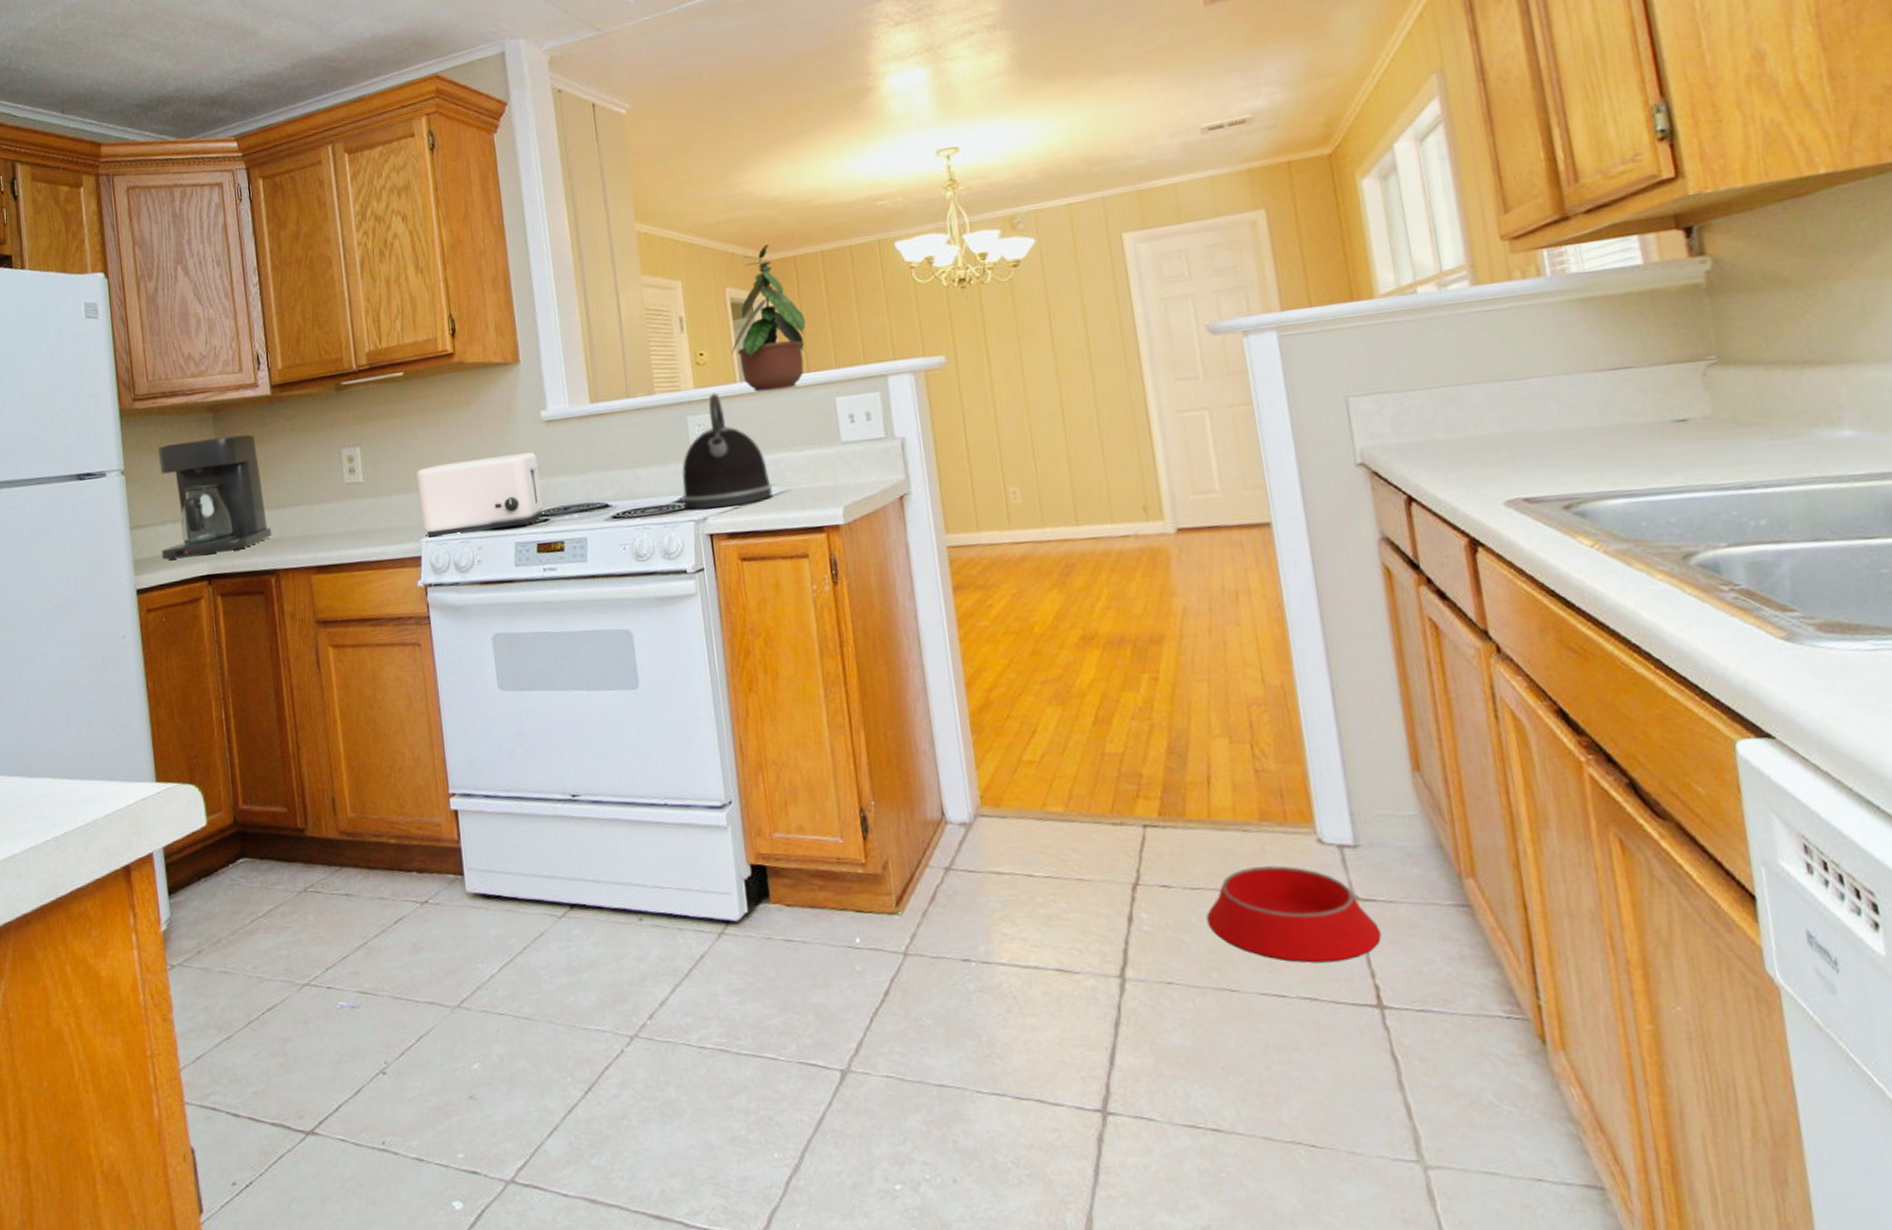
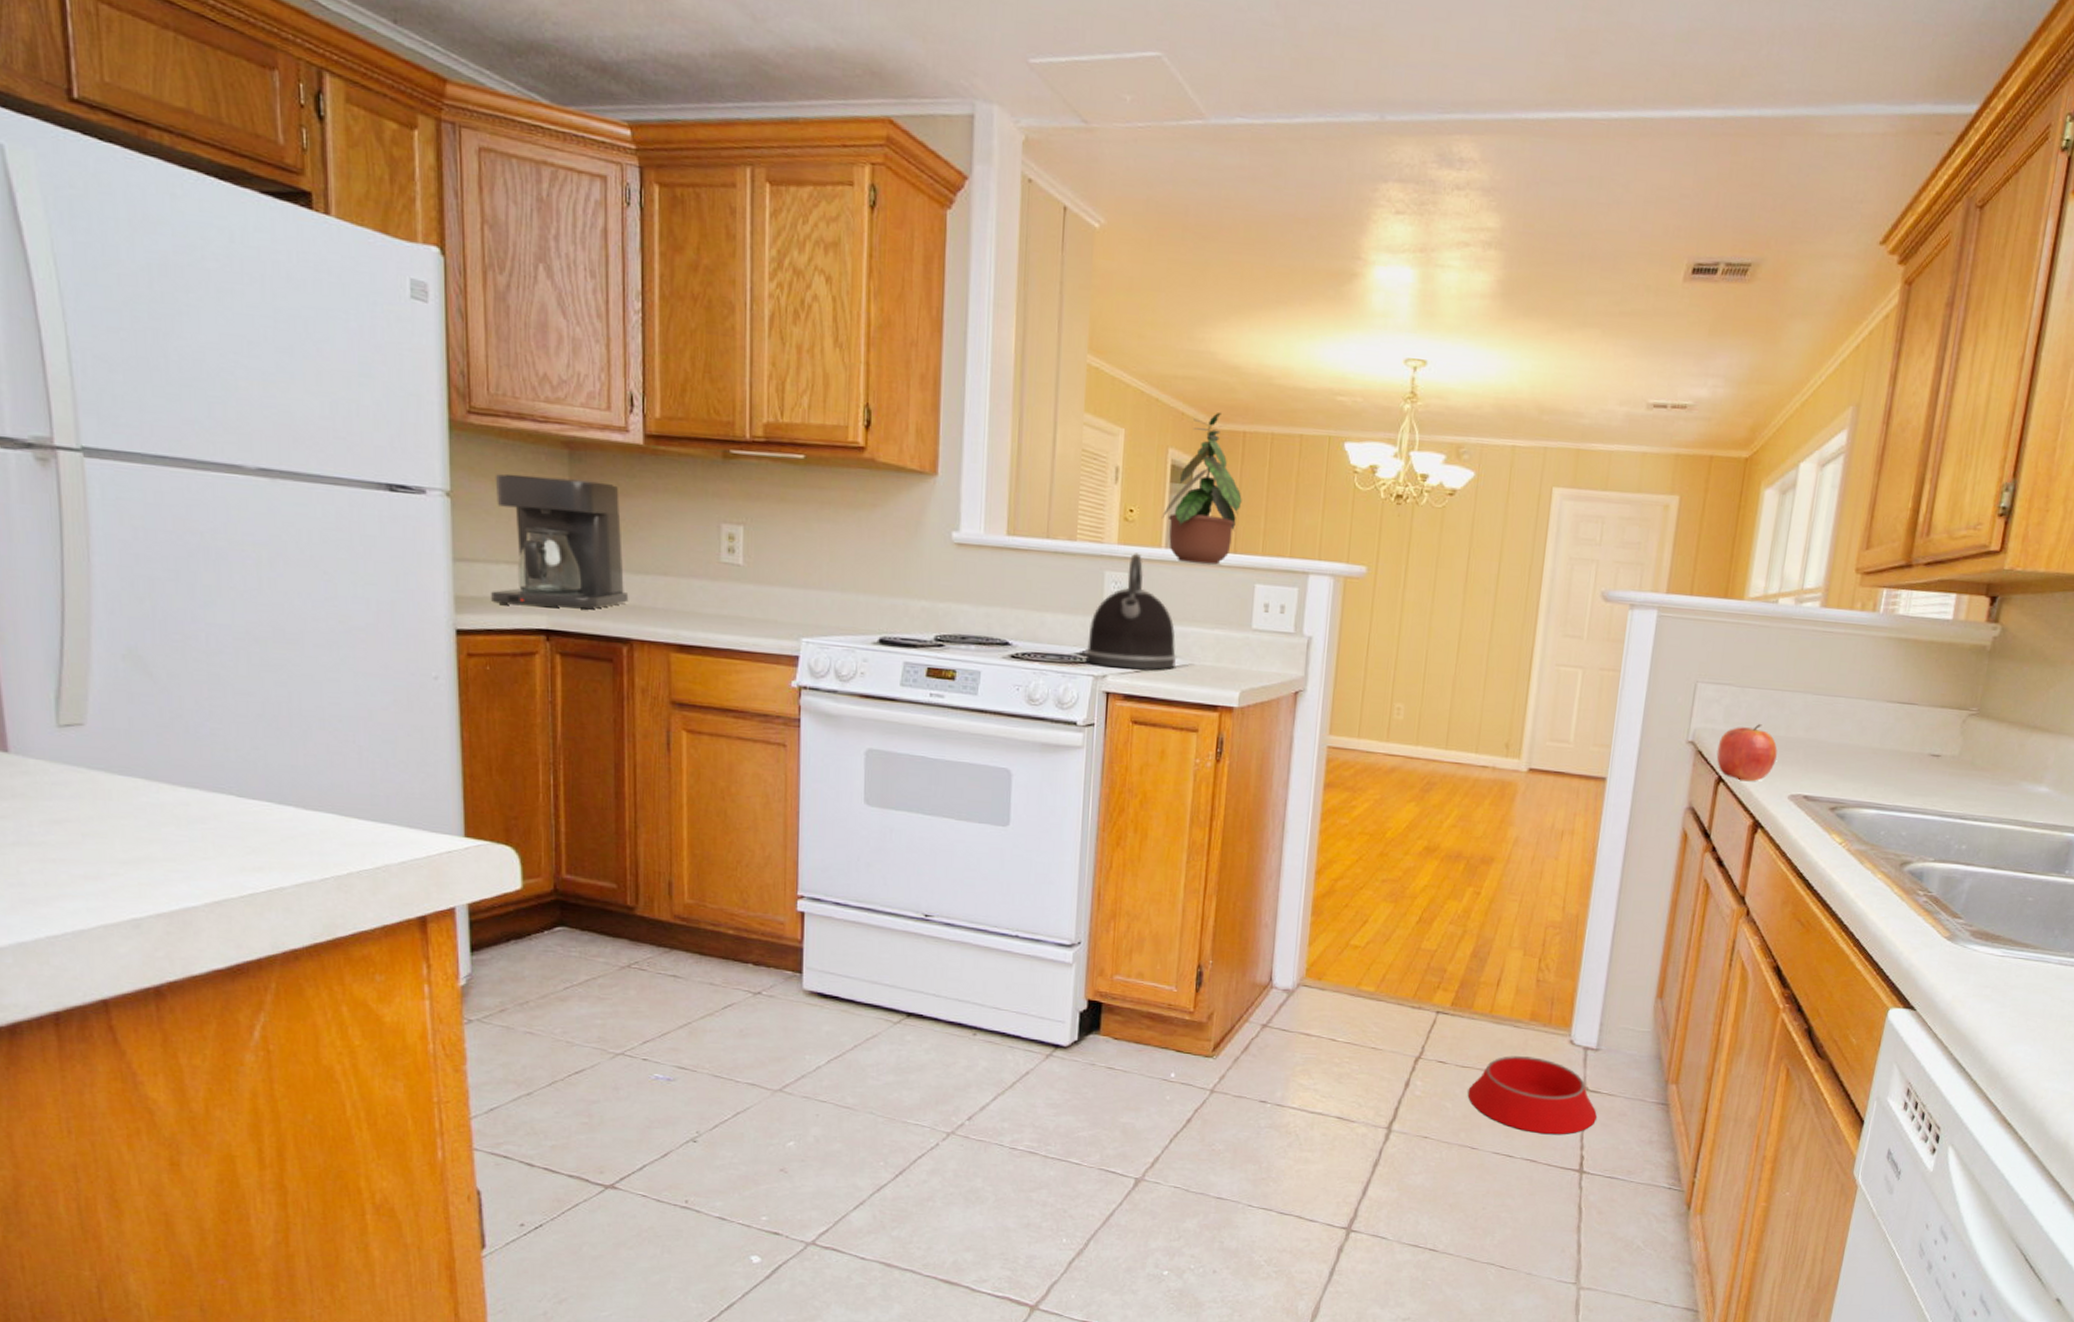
toaster: present [415,452,544,538] -> none [804,564,943,647]
fruit: none [1394,428,1475,497] -> present [1716,724,1778,782]

